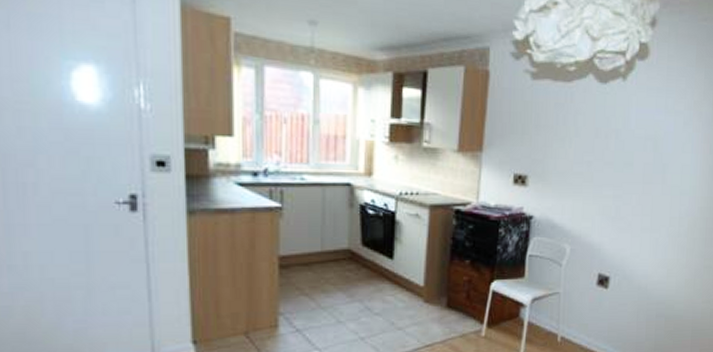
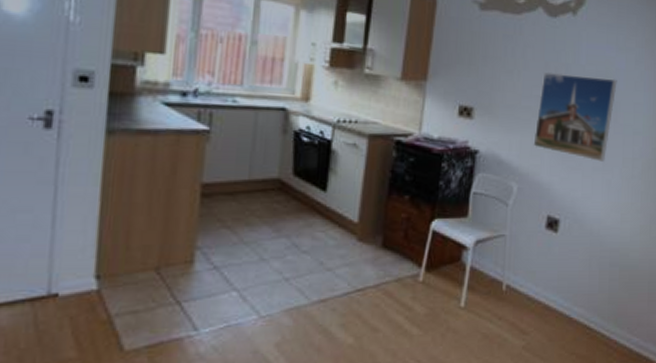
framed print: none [585,137,666,222] -> present [533,71,617,162]

